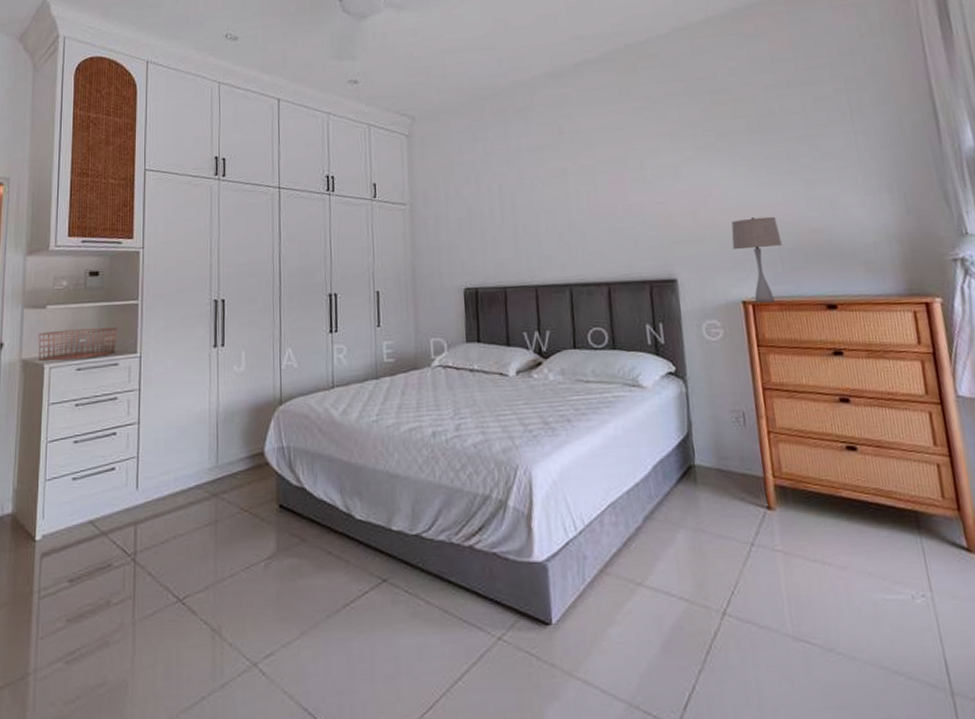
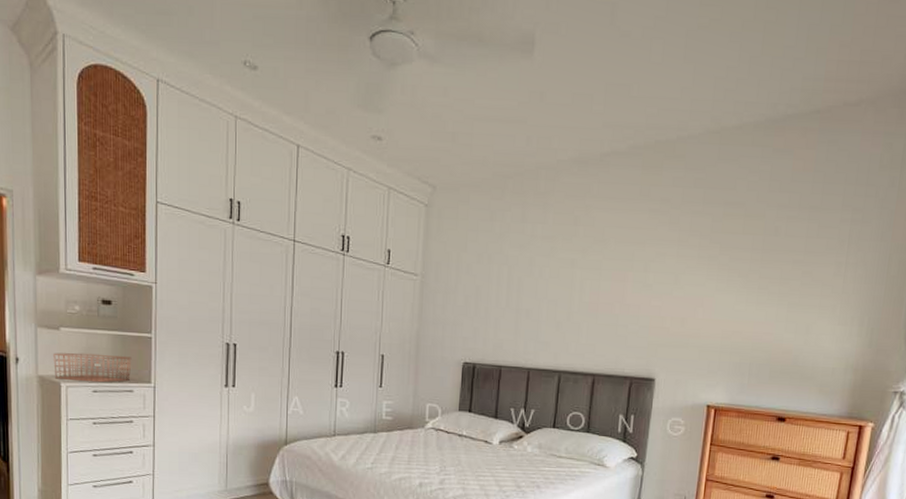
table lamp: present [731,216,782,304] -> none [710,332,755,409]

